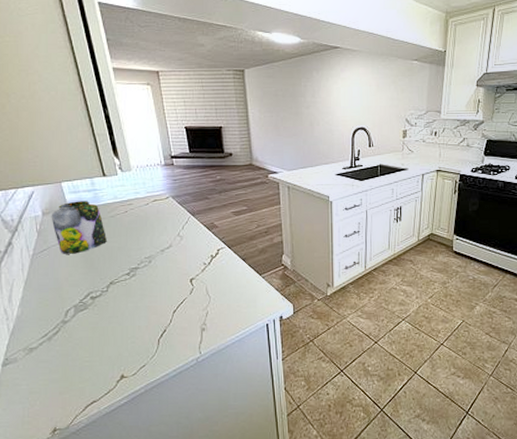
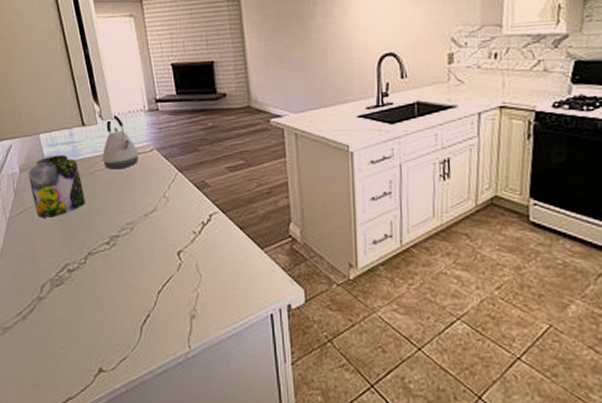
kettle: none [122,168,156,213] -> present [102,115,138,170]

